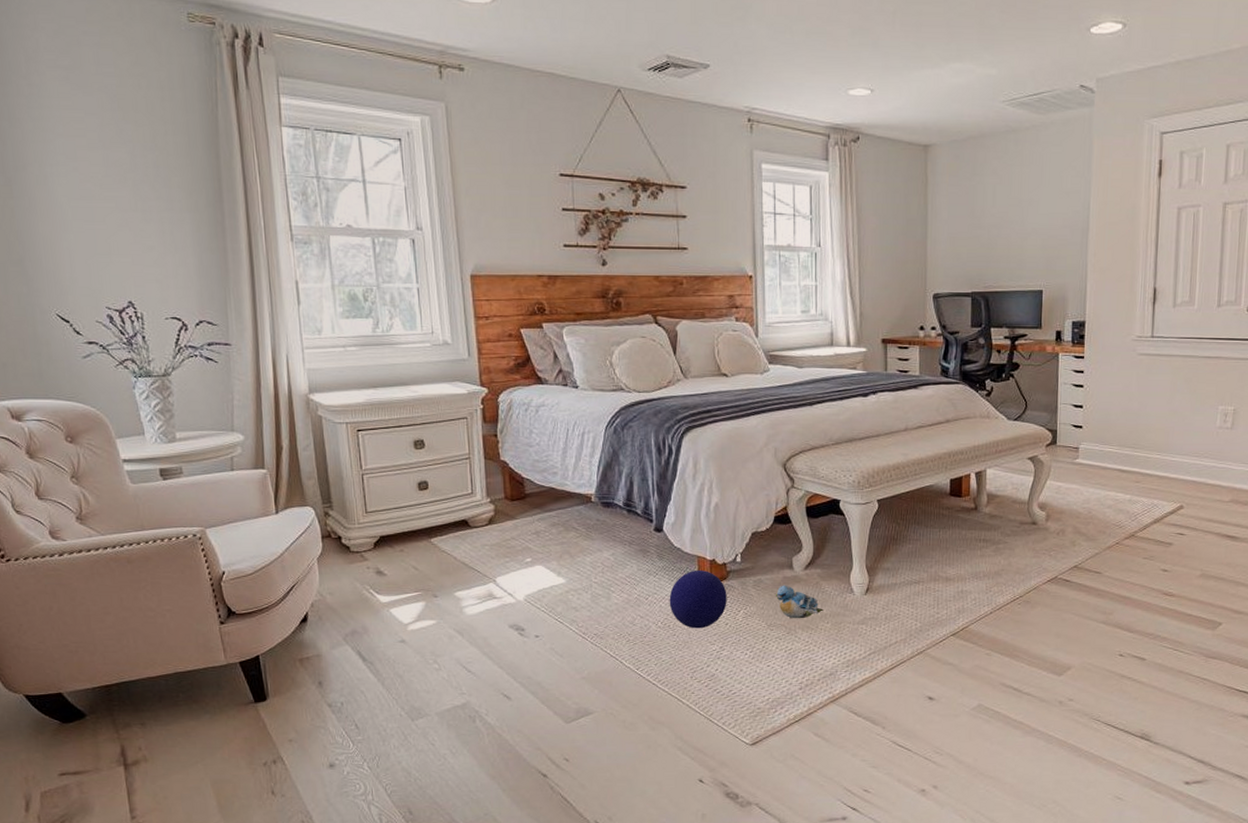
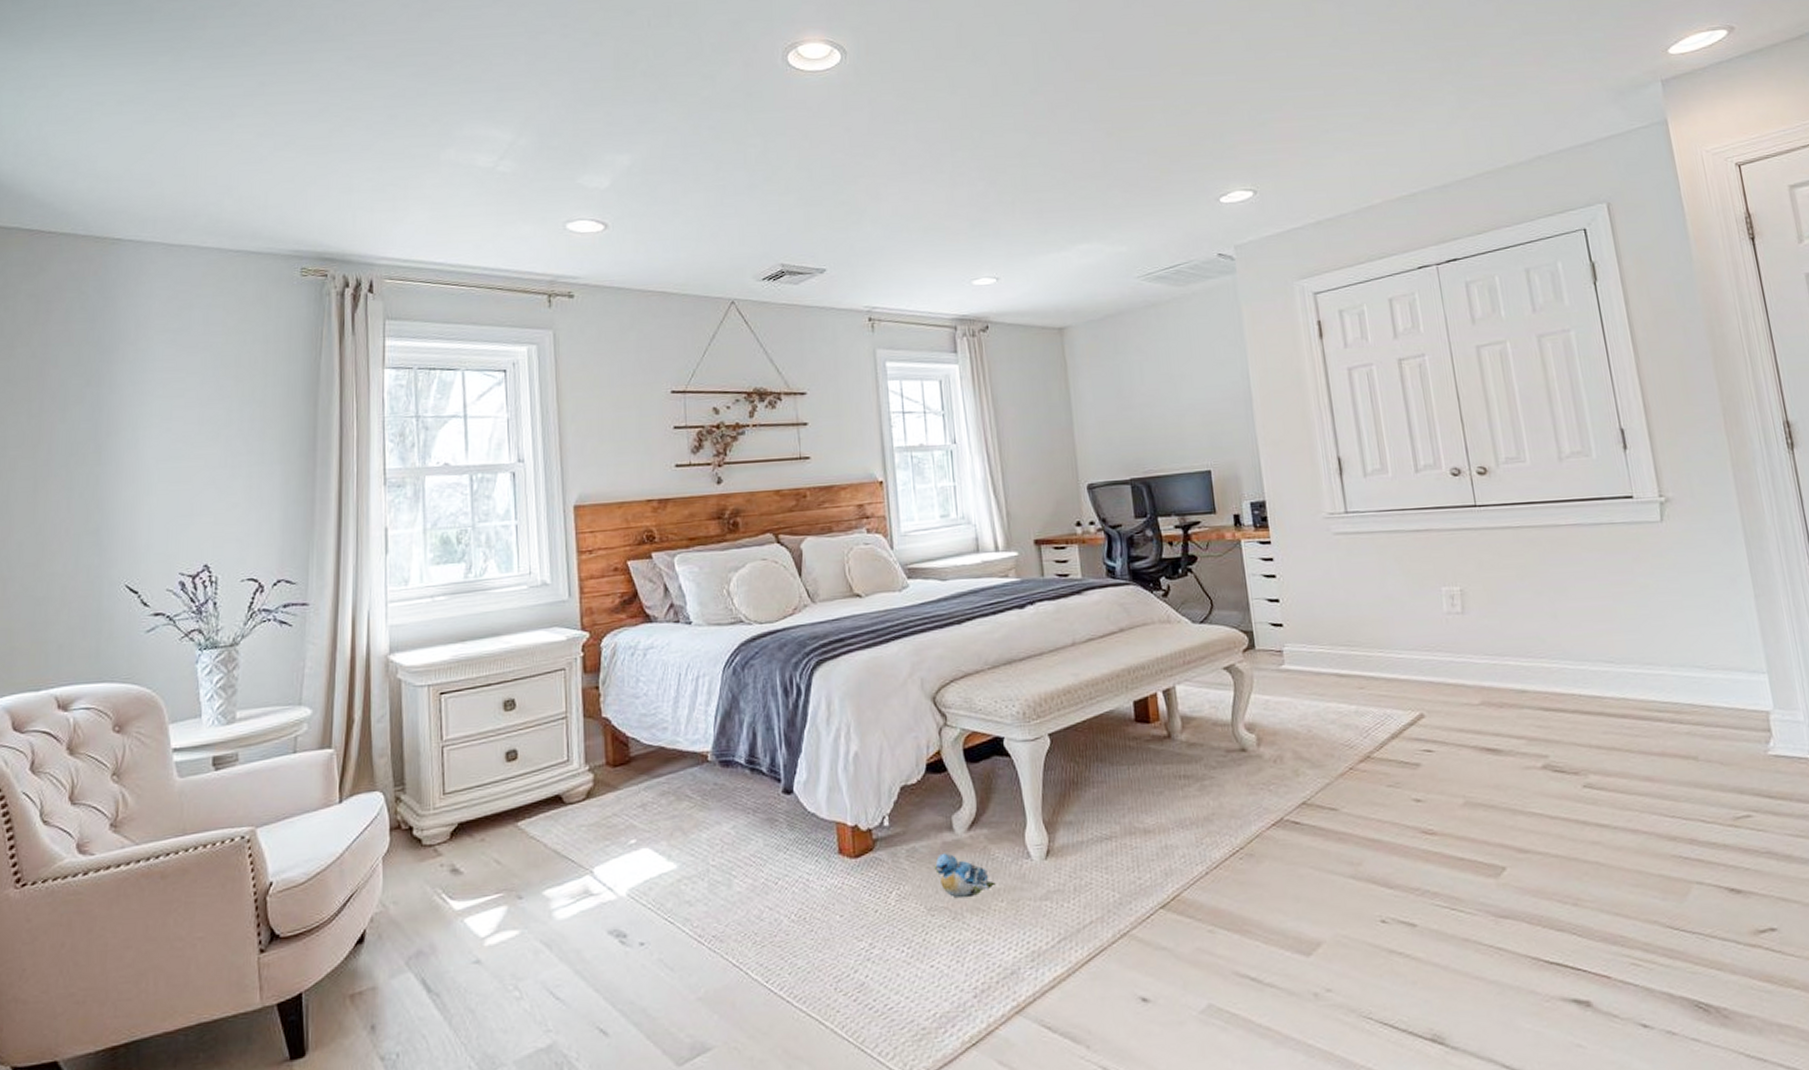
ball: present [669,569,727,629] -> none [803,839,875,921]

